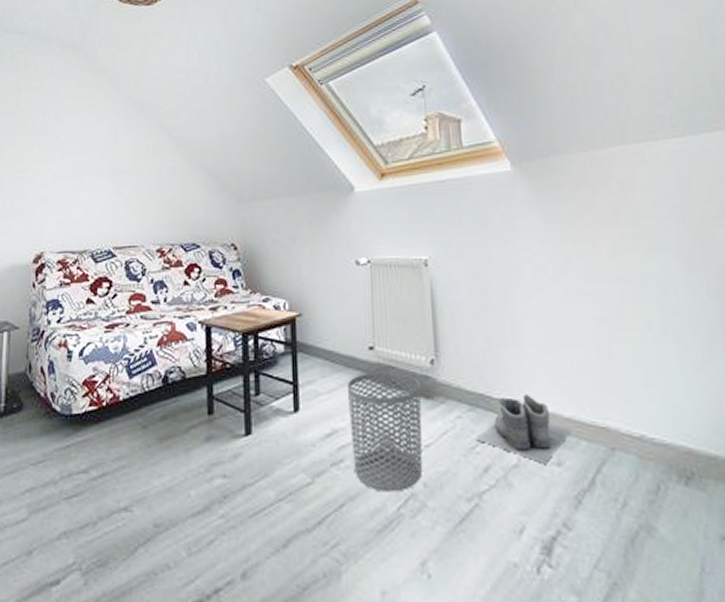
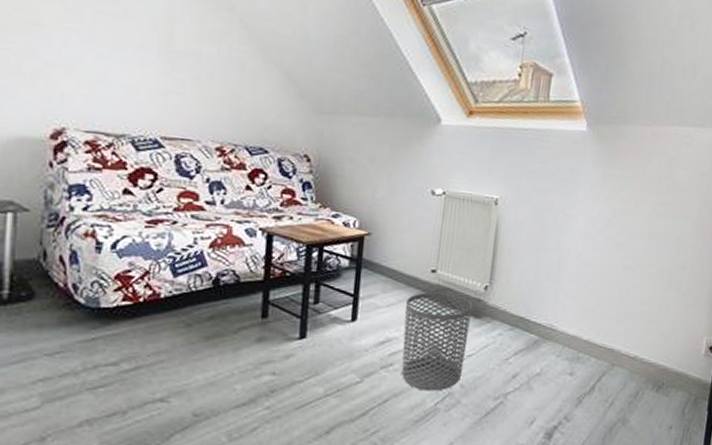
boots: present [476,395,572,464] -> none [511,320,586,373]

